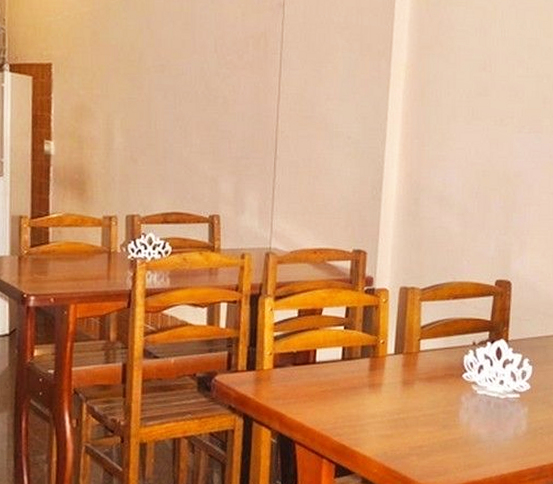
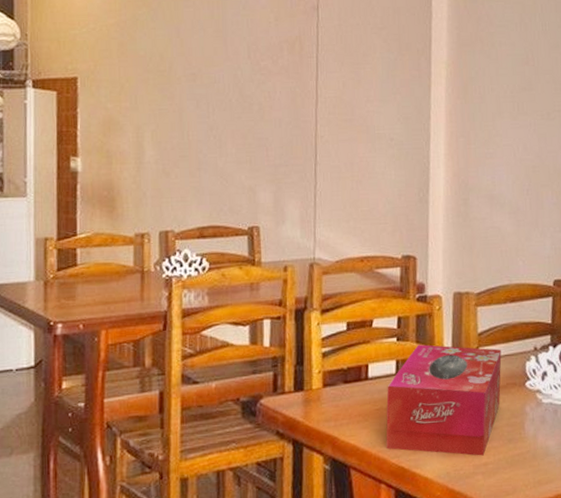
tissue box: none [329,334,442,439] -> present [386,344,502,456]

